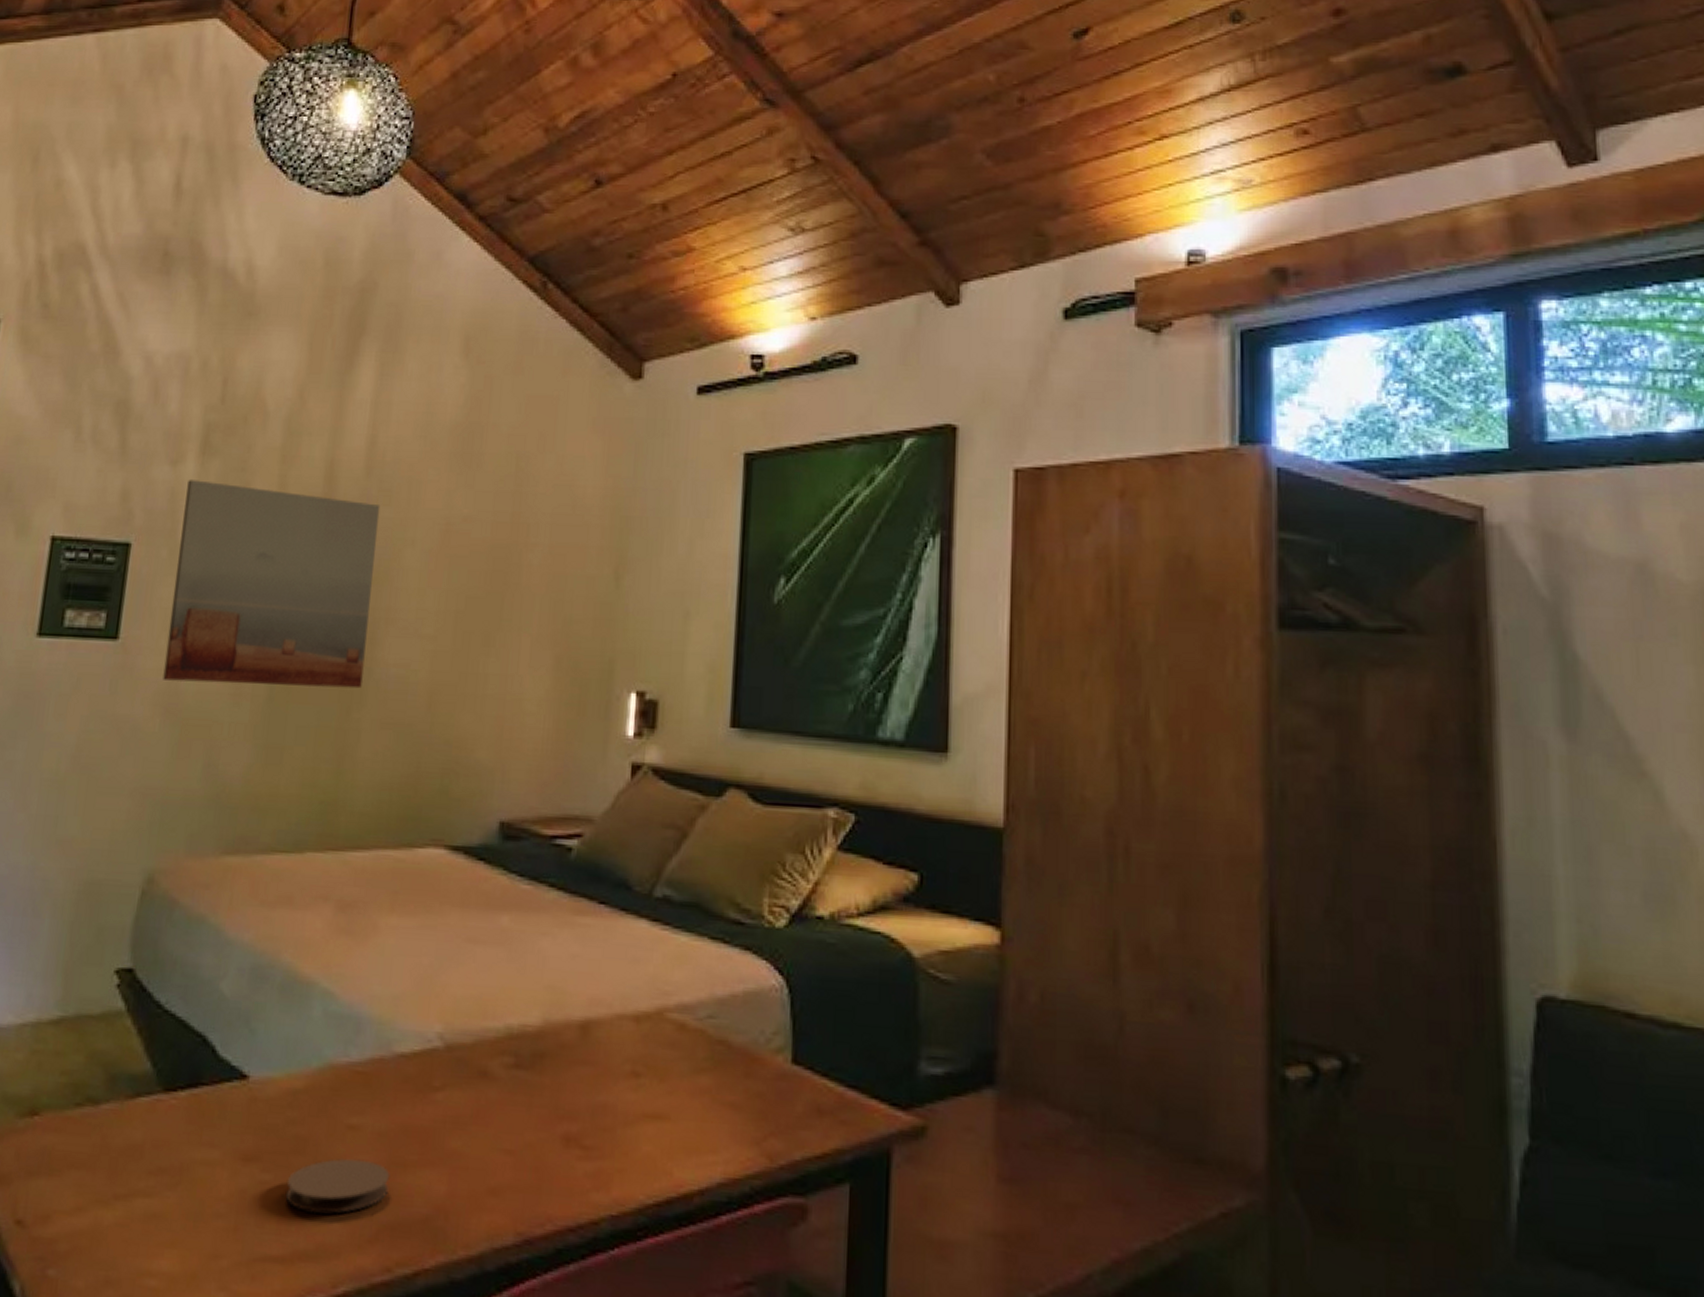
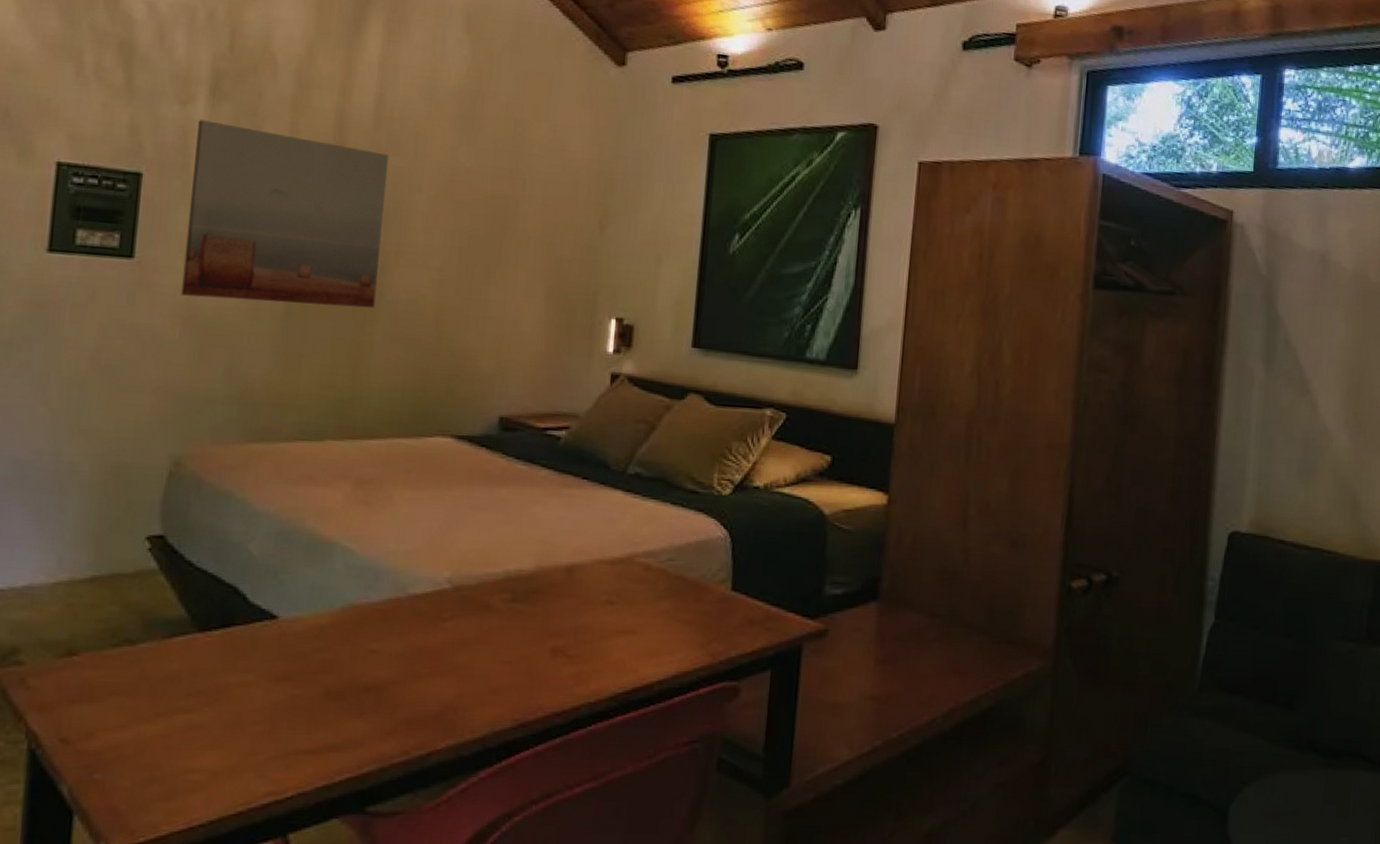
coaster: present [285,1157,390,1215] -> none [314,674,407,717]

